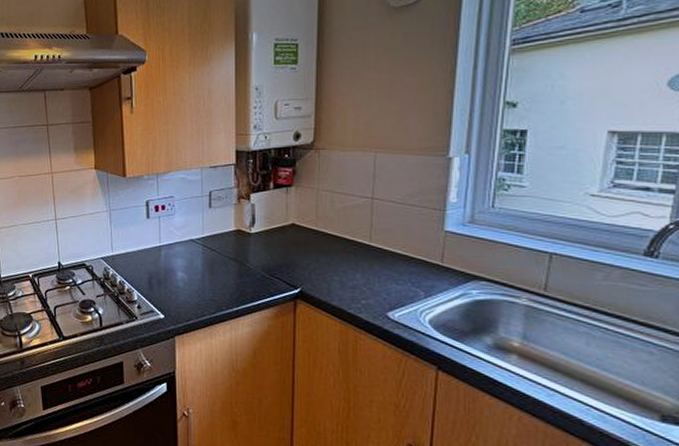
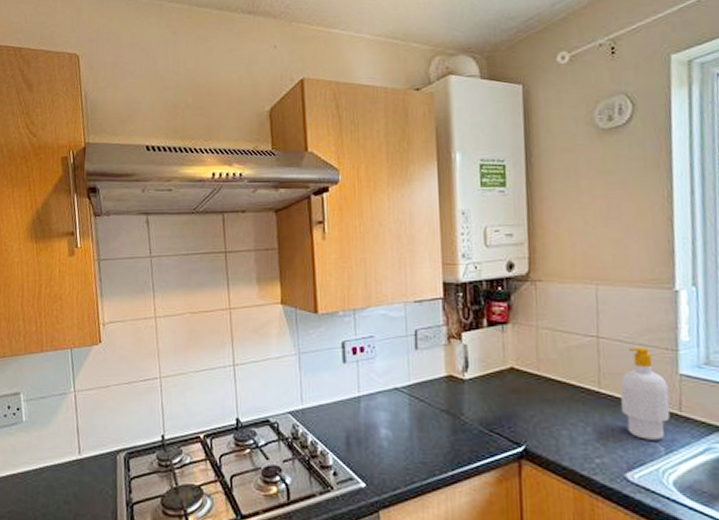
soap bottle: none [388,207,433,286] -> present [620,347,670,440]

